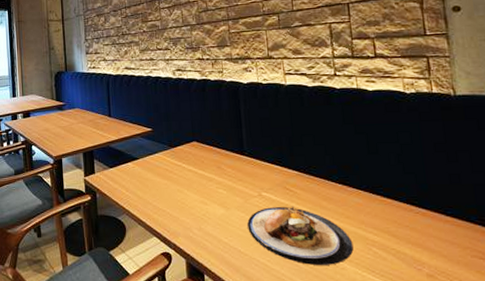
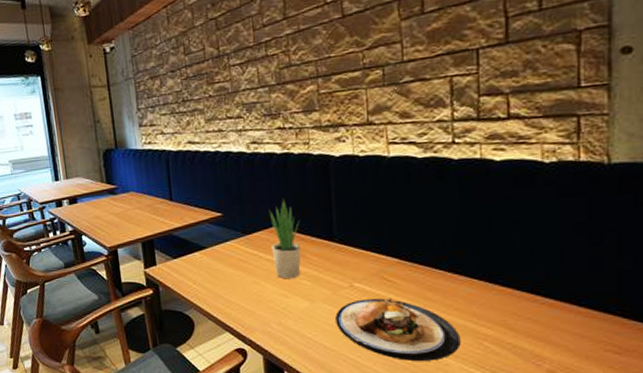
potted plant: none [190,117,218,188] -> present [269,198,302,279]

